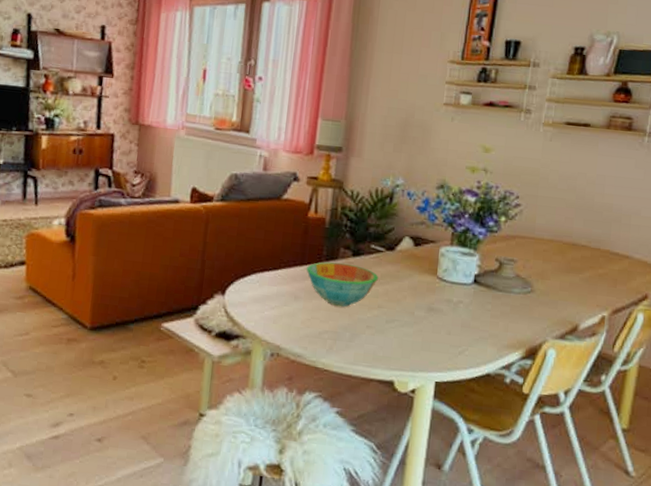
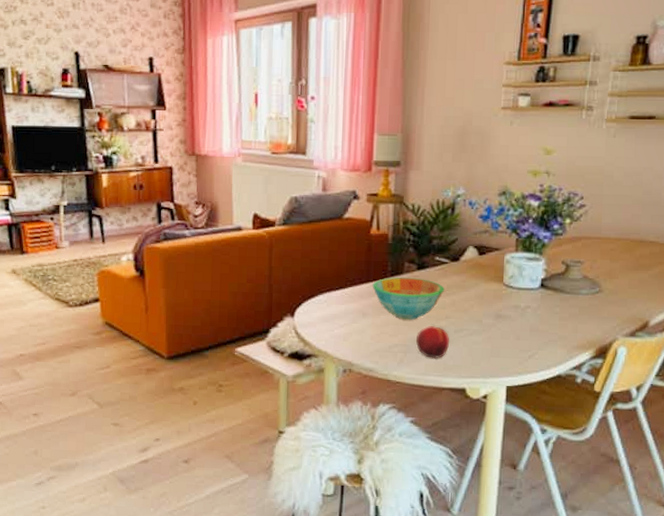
fruit: none [346,314,380,348] -> present [415,326,449,358]

